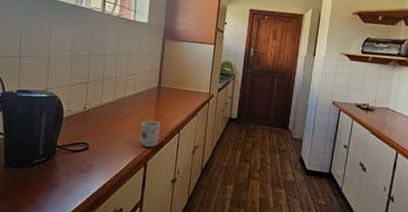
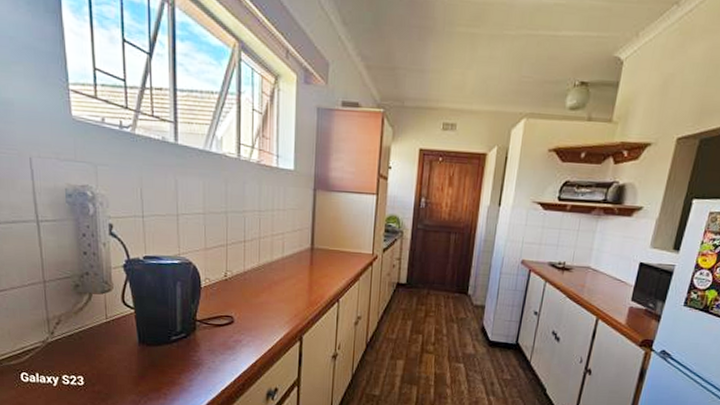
mug: present [140,119,161,148] -> none [293,287,317,320]

